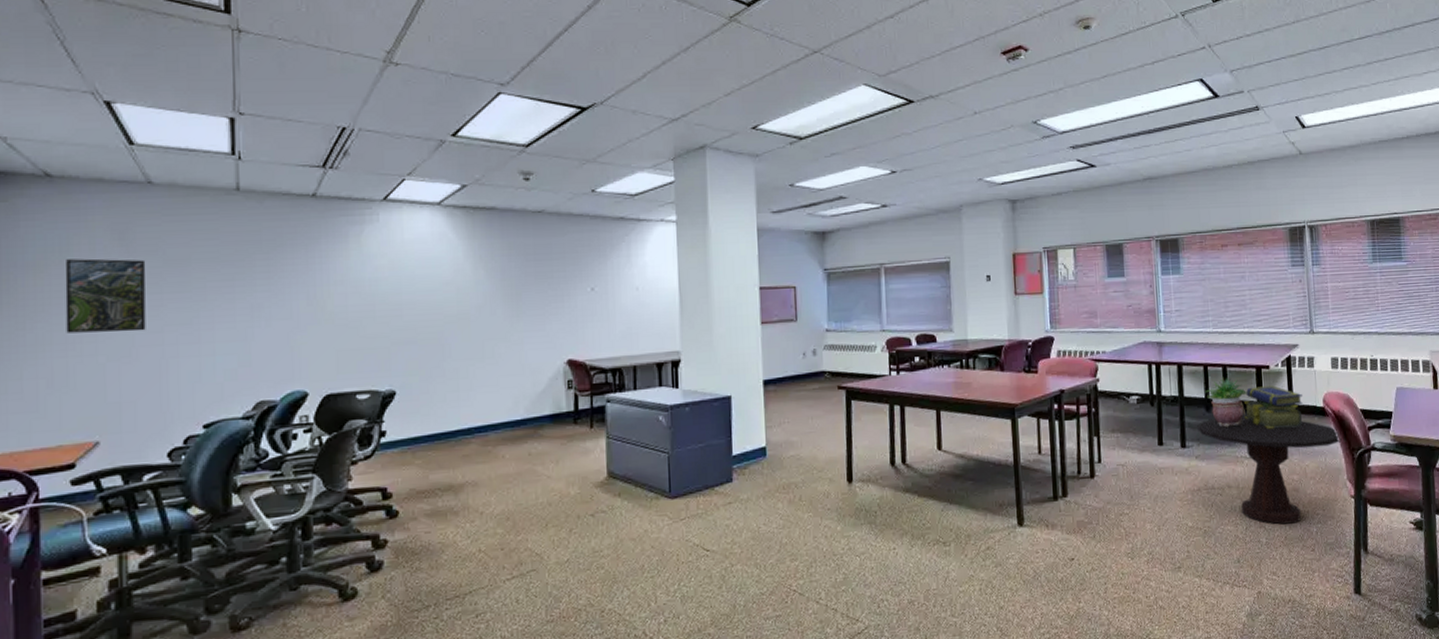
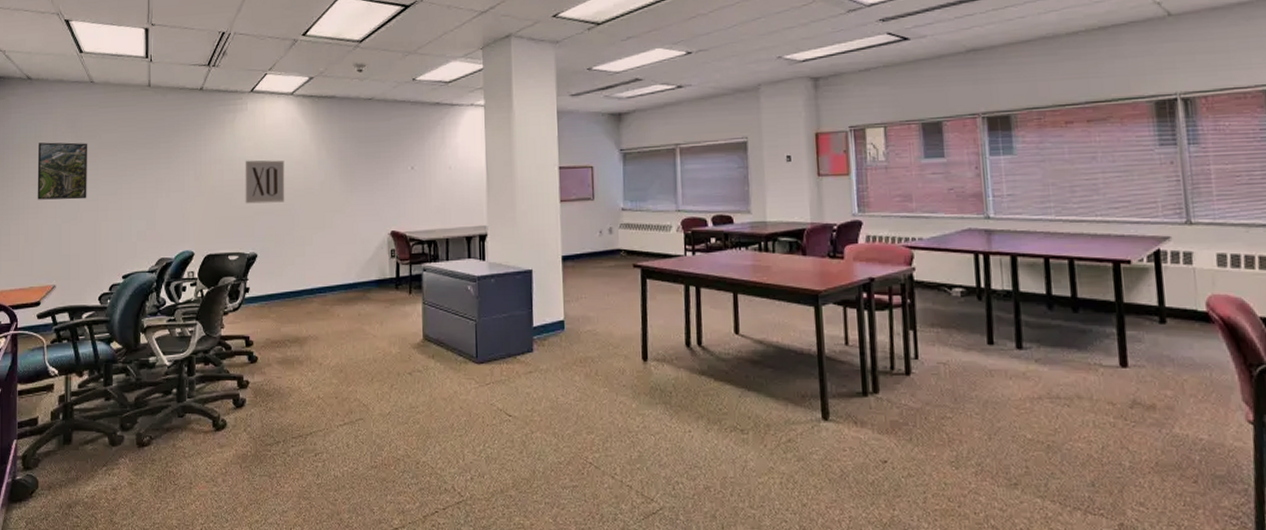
wall art: none [376,280,432,333] -> present [245,160,285,204]
side table: present [1197,416,1342,525] -> none [1037,318,1234,447]
potted plant: present [1204,377,1248,428] -> none [1045,271,1103,329]
stack of books: present [1244,385,1303,429] -> none [1098,283,1178,334]

